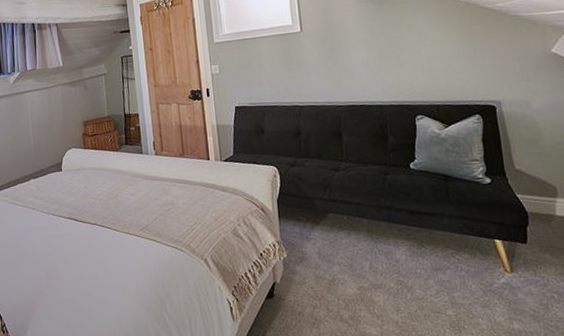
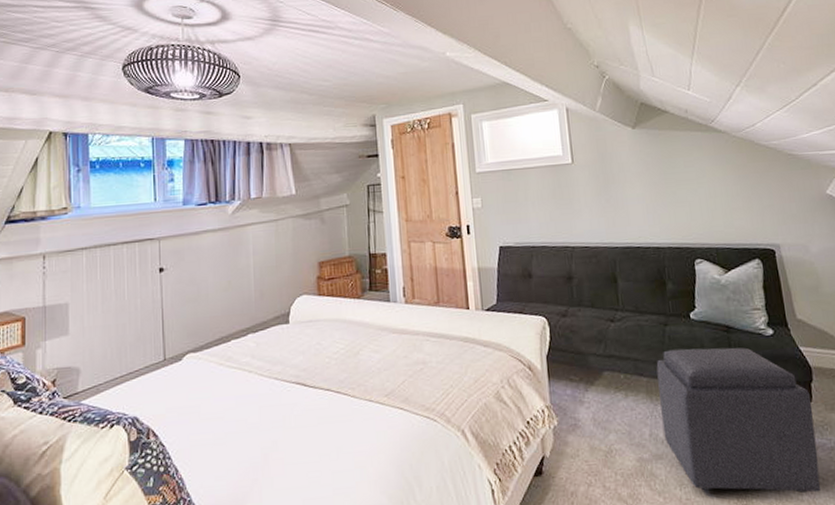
ottoman: none [377,194,532,323] -> present [656,347,821,494]

